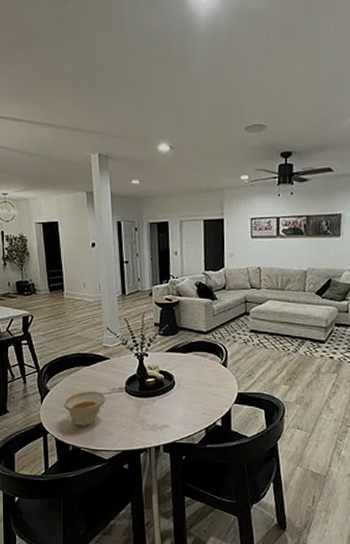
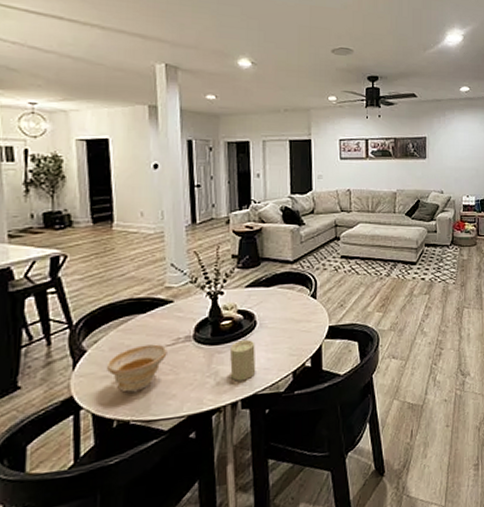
candle: none [154,395,175,430] -> present [230,339,256,381]

